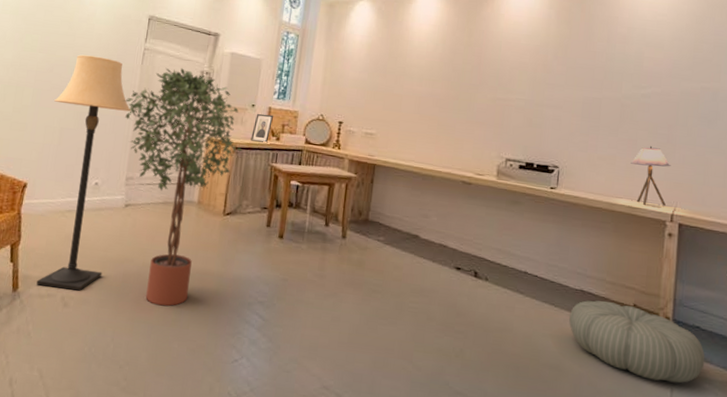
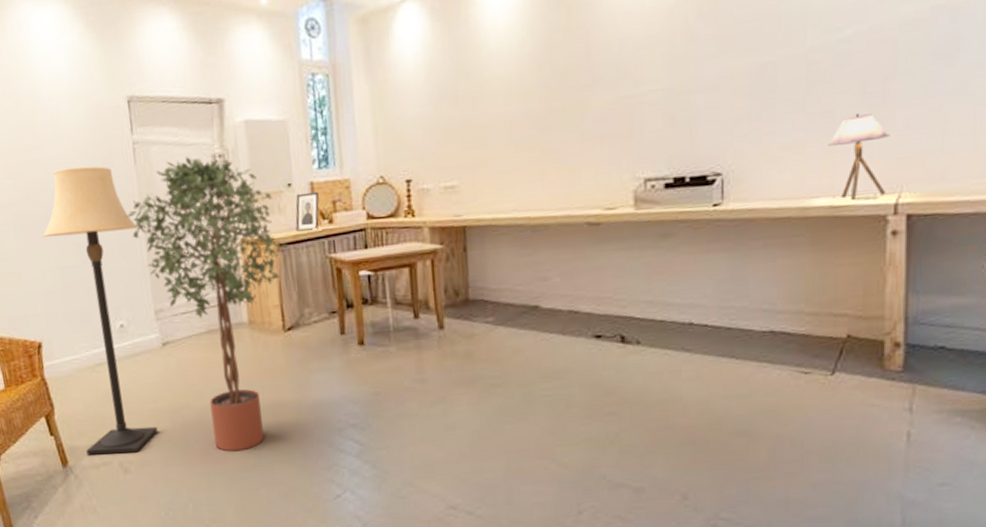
pouf: present [569,300,705,384] -> none [758,338,955,426]

